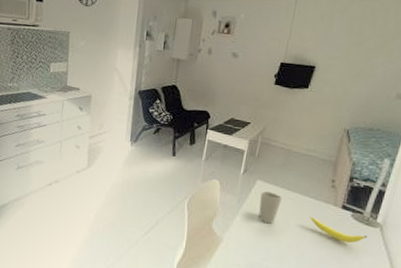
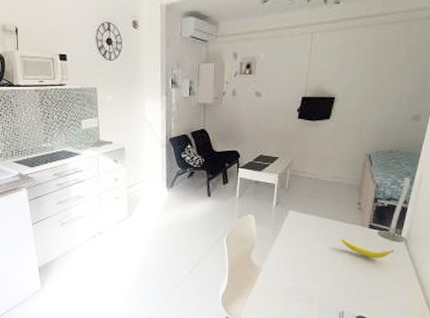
cup: present [258,191,283,224] -> none [293,220,314,250]

